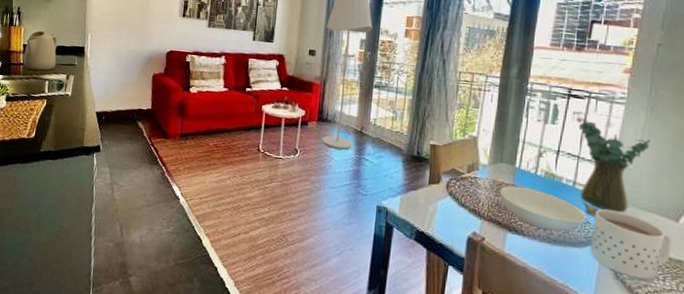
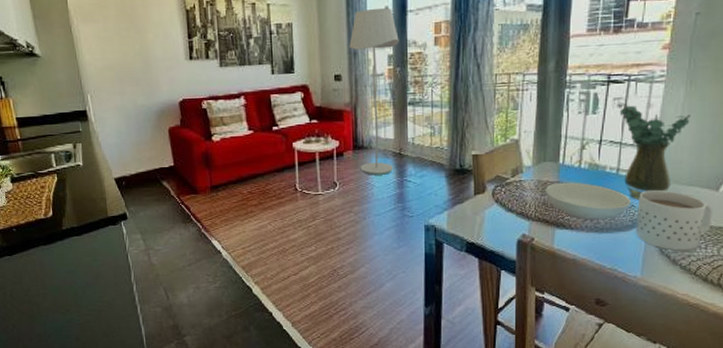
kettle: present [23,31,58,71] -> none [18,100,59,145]

